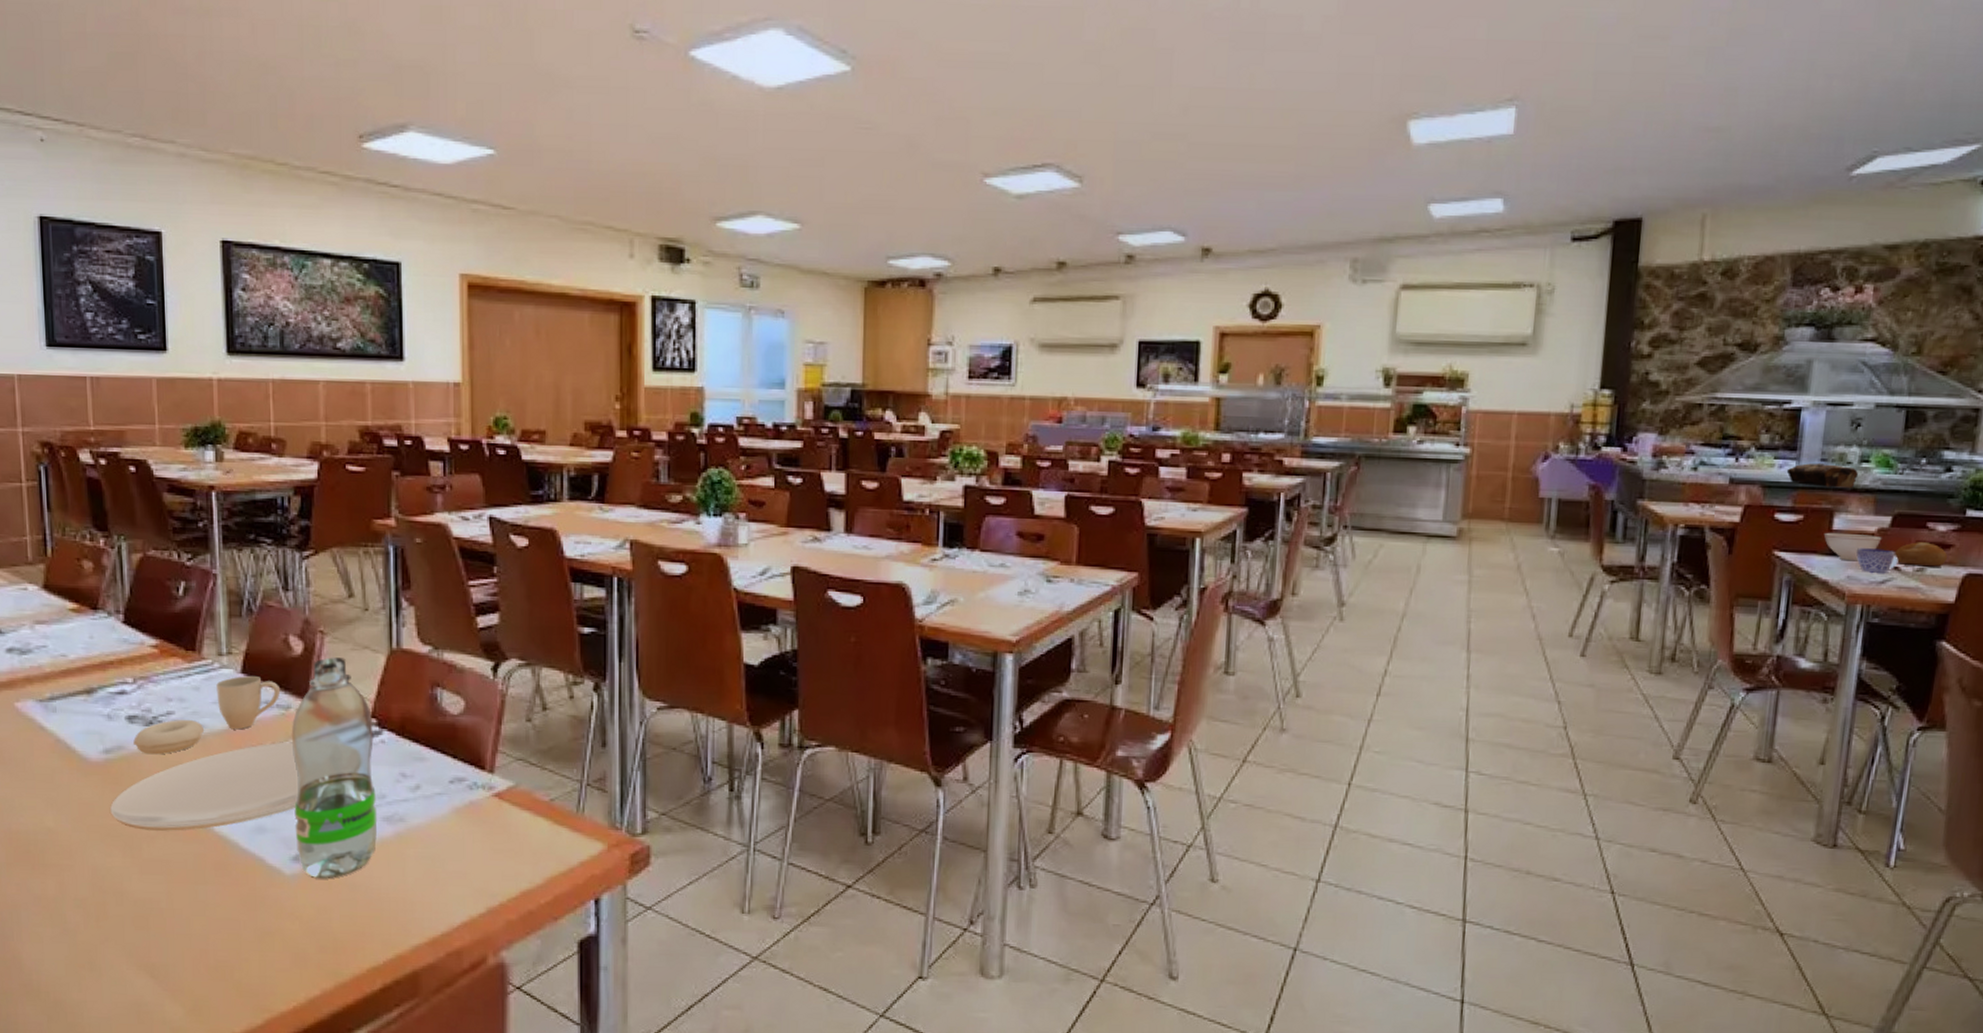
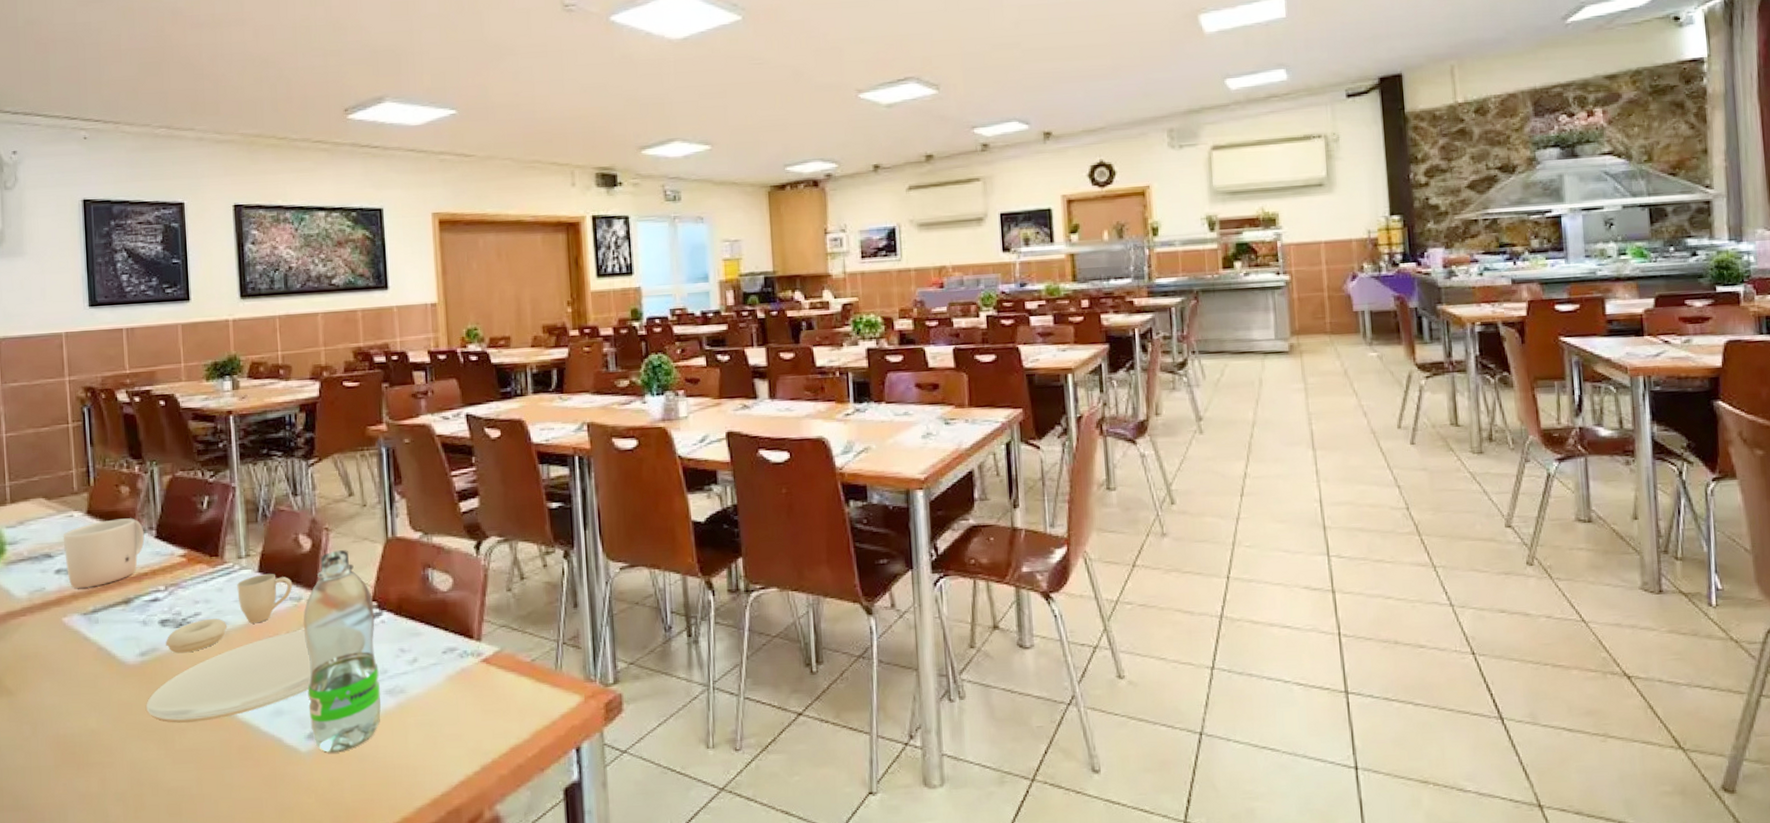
mug: none [15,597,110,672] -> present [63,518,145,588]
bread loaf: present [1786,463,1858,488] -> none [1558,259,1619,280]
bowl: present [1823,532,1882,561] -> none [1599,316,1649,340]
cup: present [1856,548,1899,573] -> none [1629,326,1667,348]
bread roll: present [1894,542,1948,567] -> none [1662,317,1709,339]

